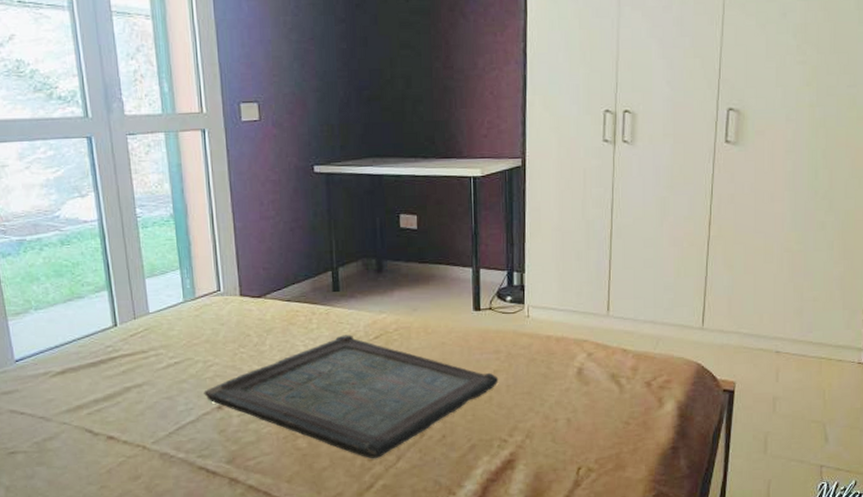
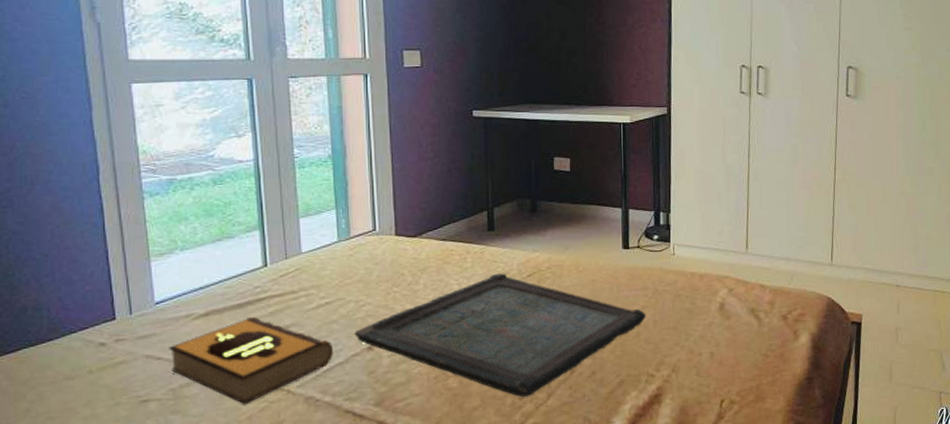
hardback book: none [30,375,185,459] -> present [169,316,334,405]

